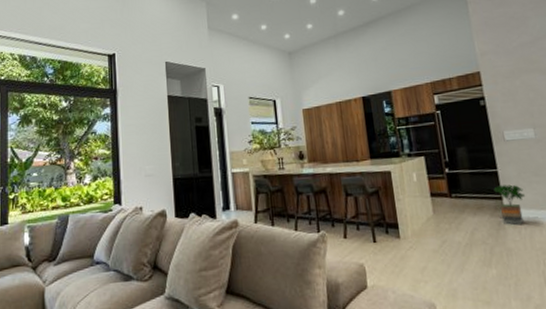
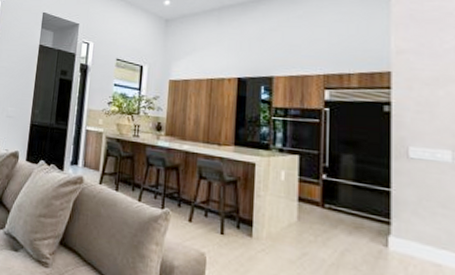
potted tree: present [493,184,525,225] -> none [381,208,422,261]

